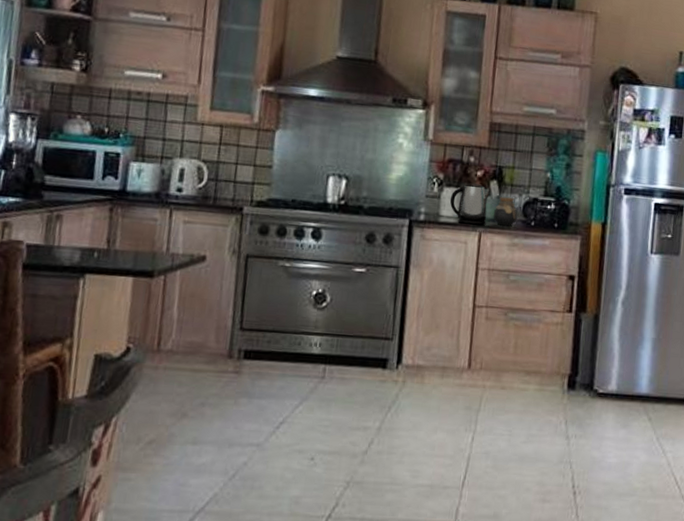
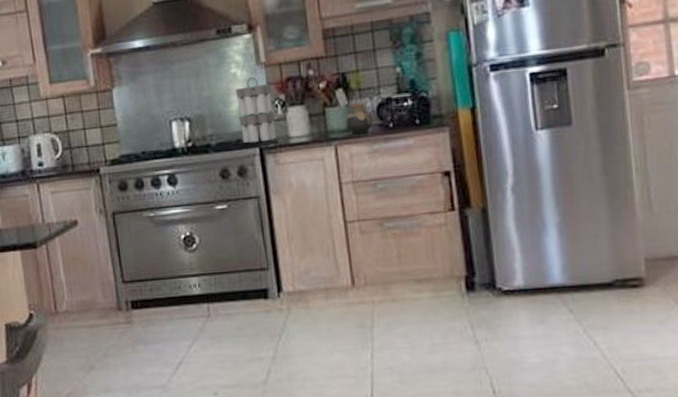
spice rack: none [393,150,433,220] -> present [235,76,279,149]
kettle: present [449,183,490,225] -> none [296,96,340,141]

